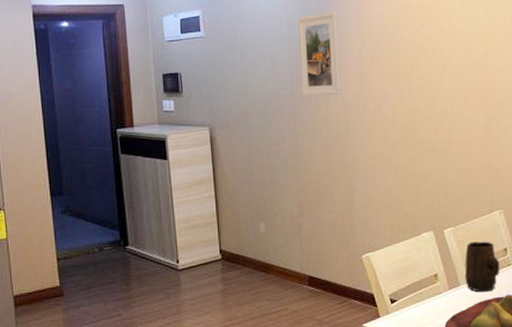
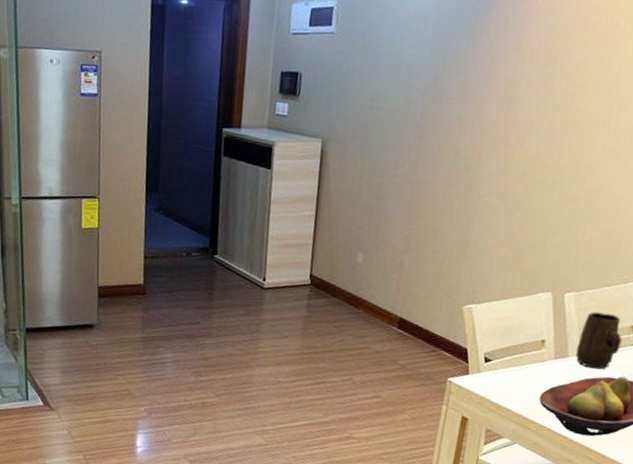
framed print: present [298,12,342,97] -> none [433,17,498,122]

